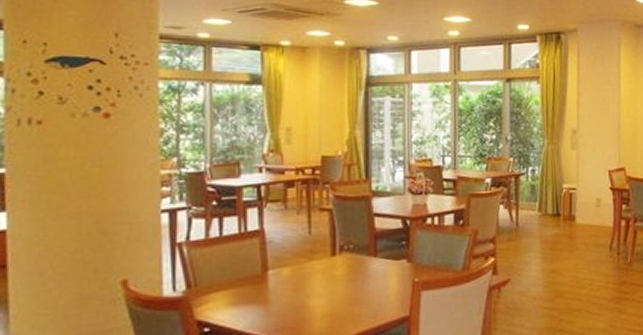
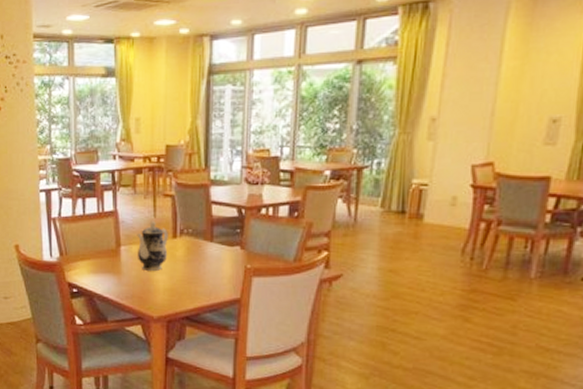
teapot: none [288,238,326,296] -> present [137,221,168,271]

